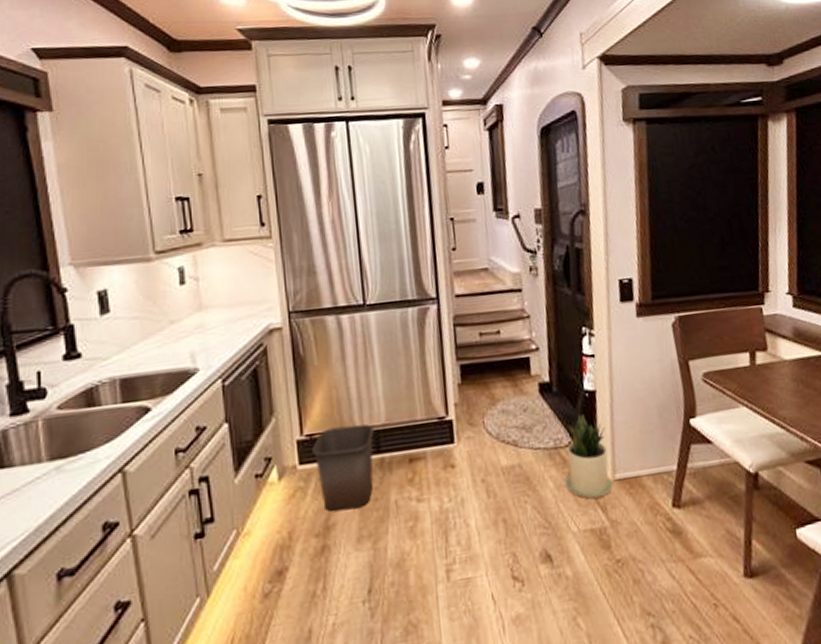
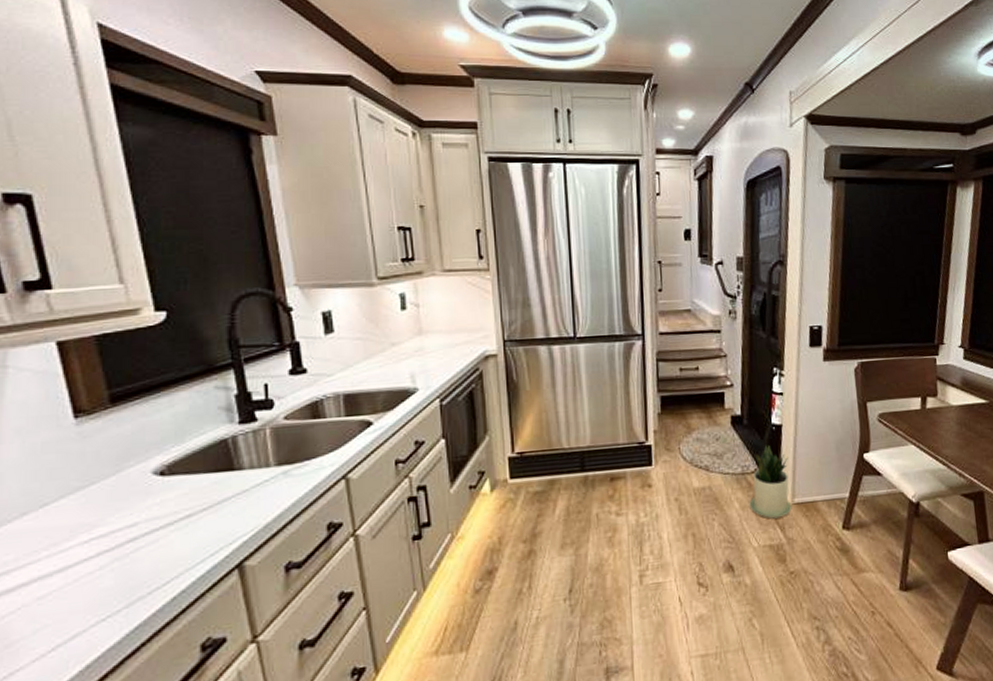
waste bin: present [312,424,374,512] -> none [522,445,580,522]

